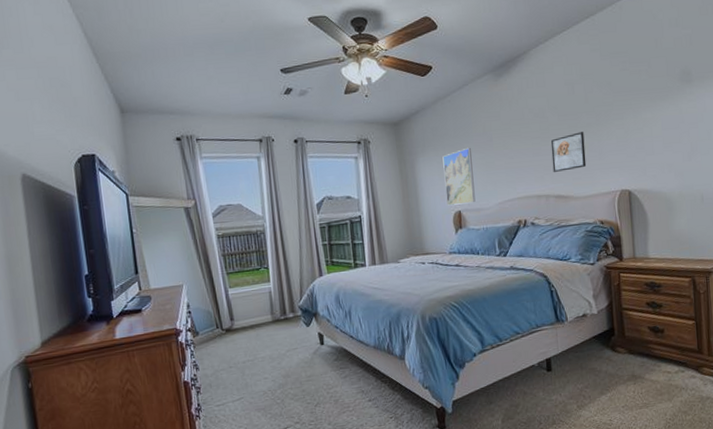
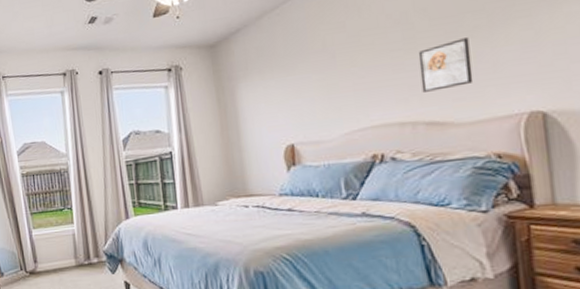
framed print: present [442,147,476,206] -> none [270,67,313,138]

